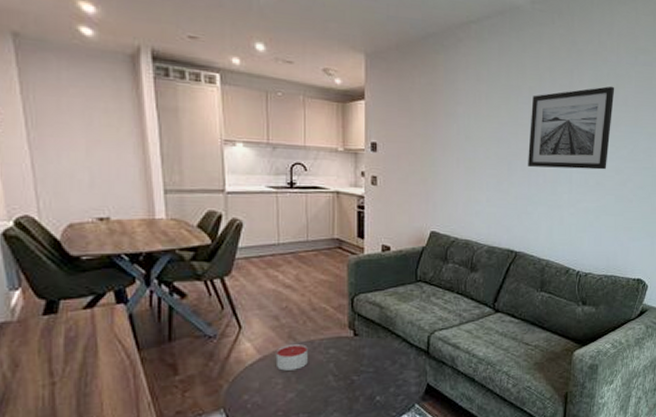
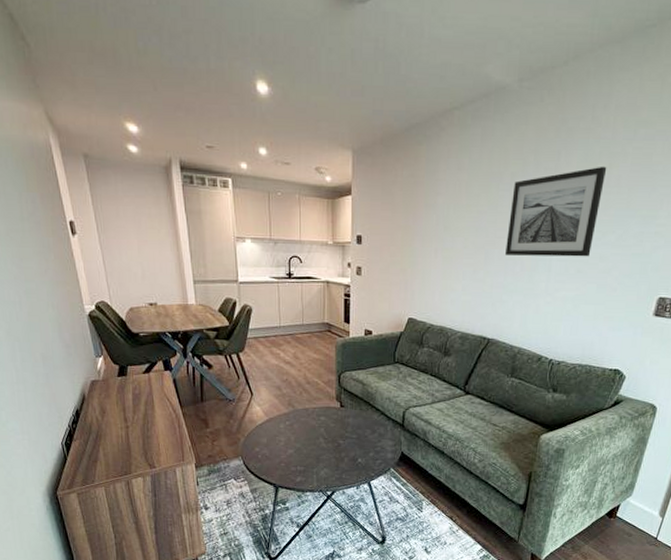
candle: present [275,343,308,371] -> none [279,410,303,431]

